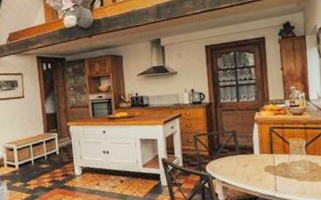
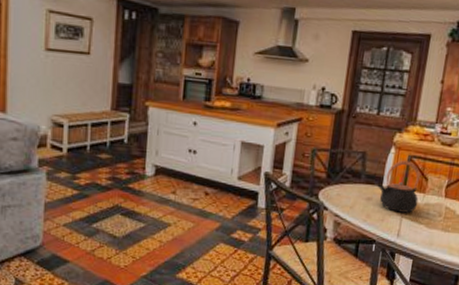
teapot: none [250,131,286,173] -> present [377,160,420,213]

